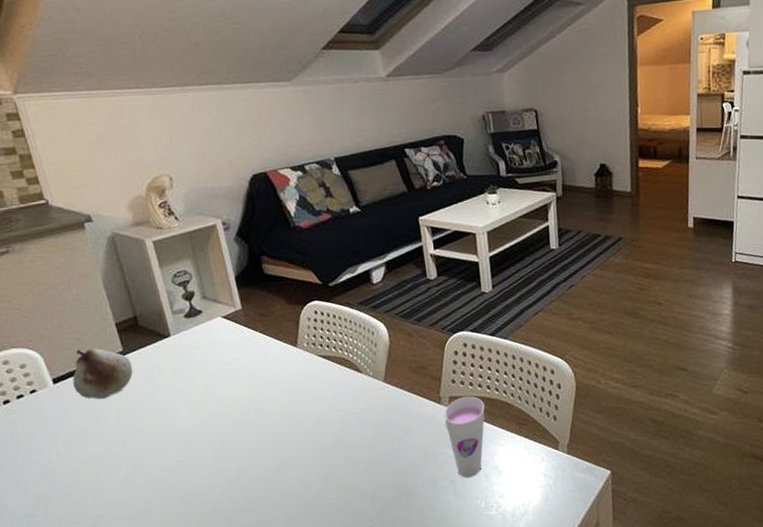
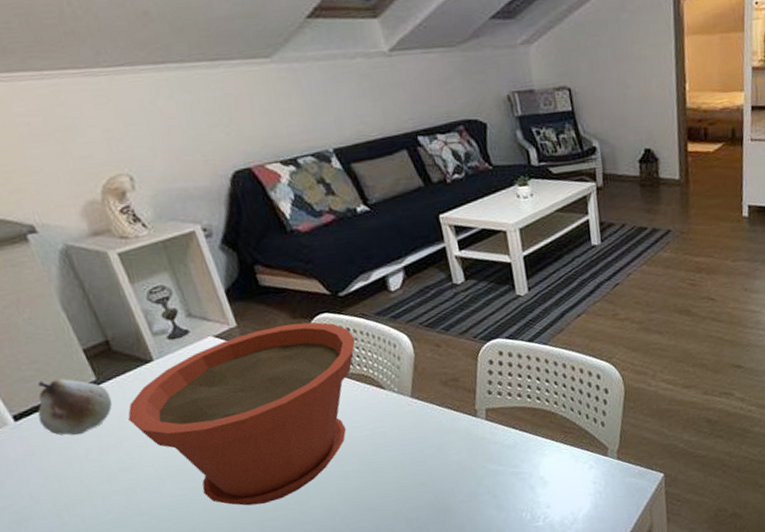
plant pot: none [144,308,340,475] -> present [128,322,356,506]
cup: present [443,396,485,479] -> none [480,406,527,492]

